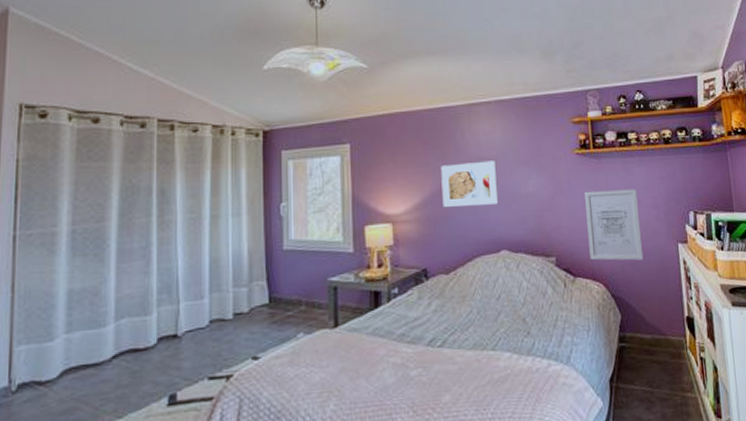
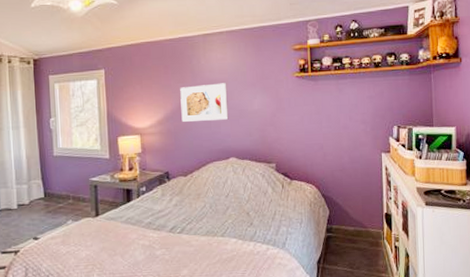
wall art: present [583,189,644,261] -> none [301,106,351,167]

